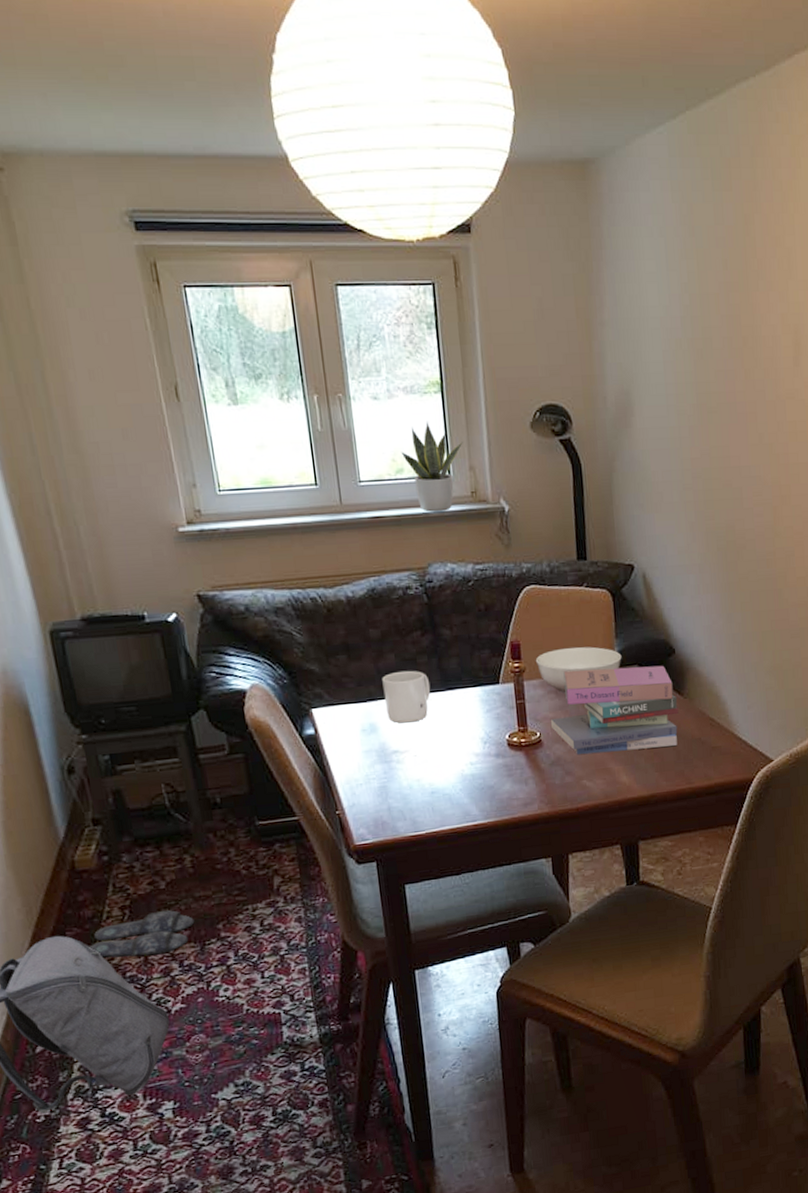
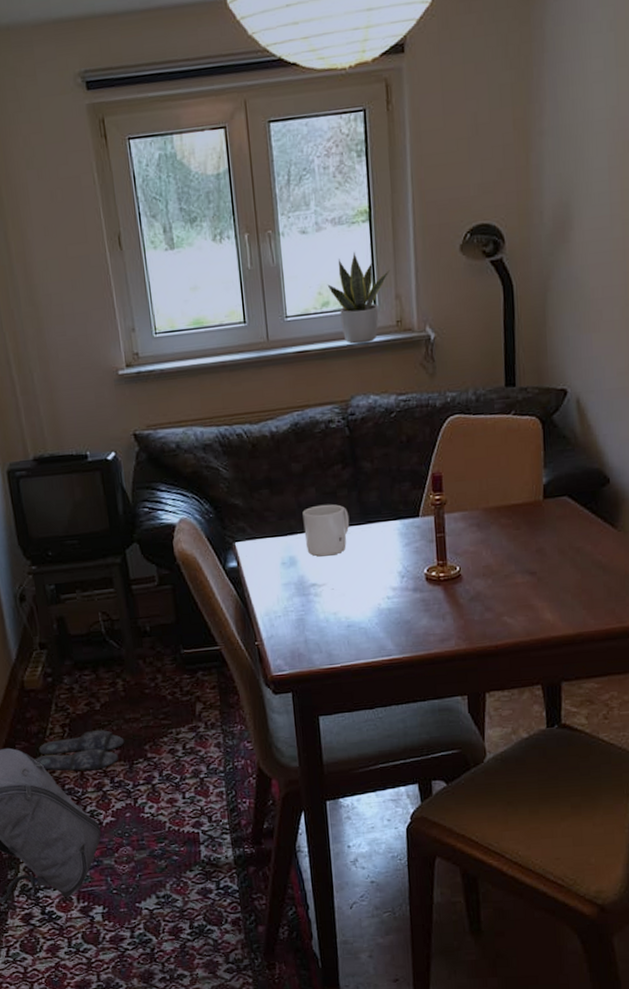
bowl: present [535,646,622,694] -> none [457,477,550,527]
books: present [550,665,679,754] -> none [471,496,611,590]

